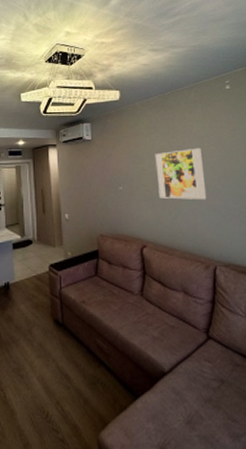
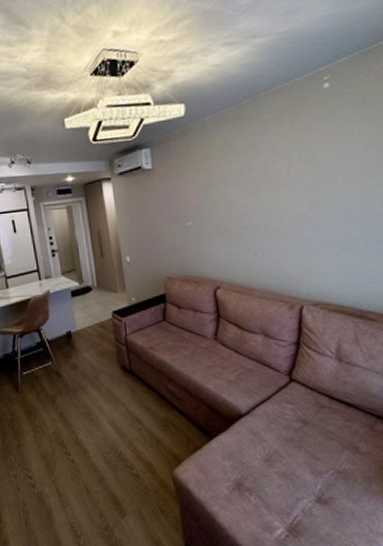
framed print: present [155,147,207,200] -> none [230,168,294,233]

